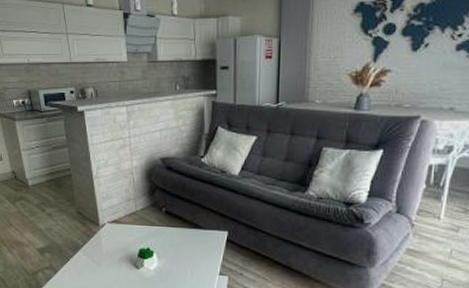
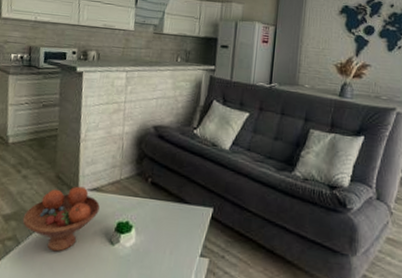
fruit bowl: none [55,219,121,277] -> present [22,186,100,252]

